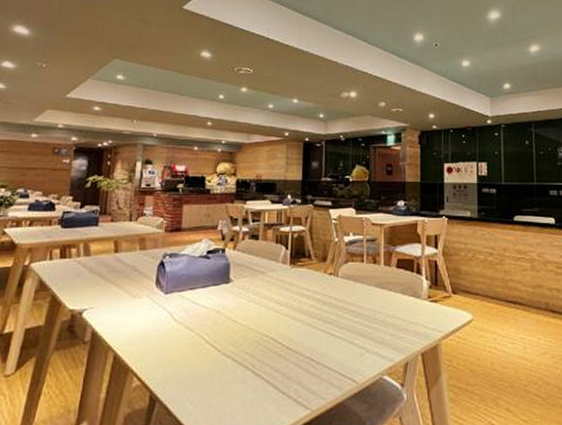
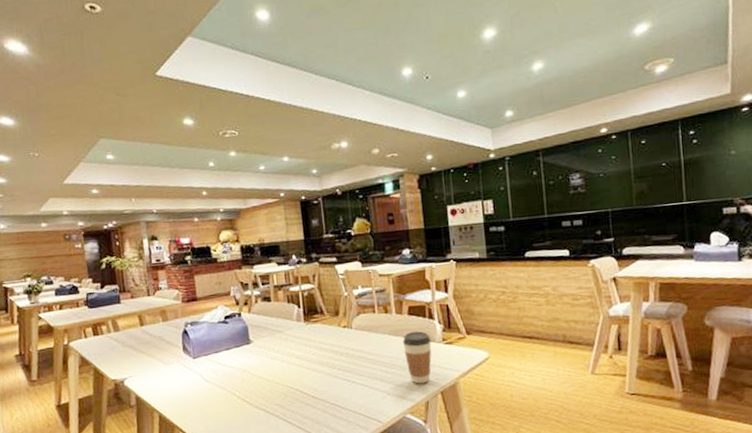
coffee cup: none [387,286,417,343] -> present [402,331,432,384]

